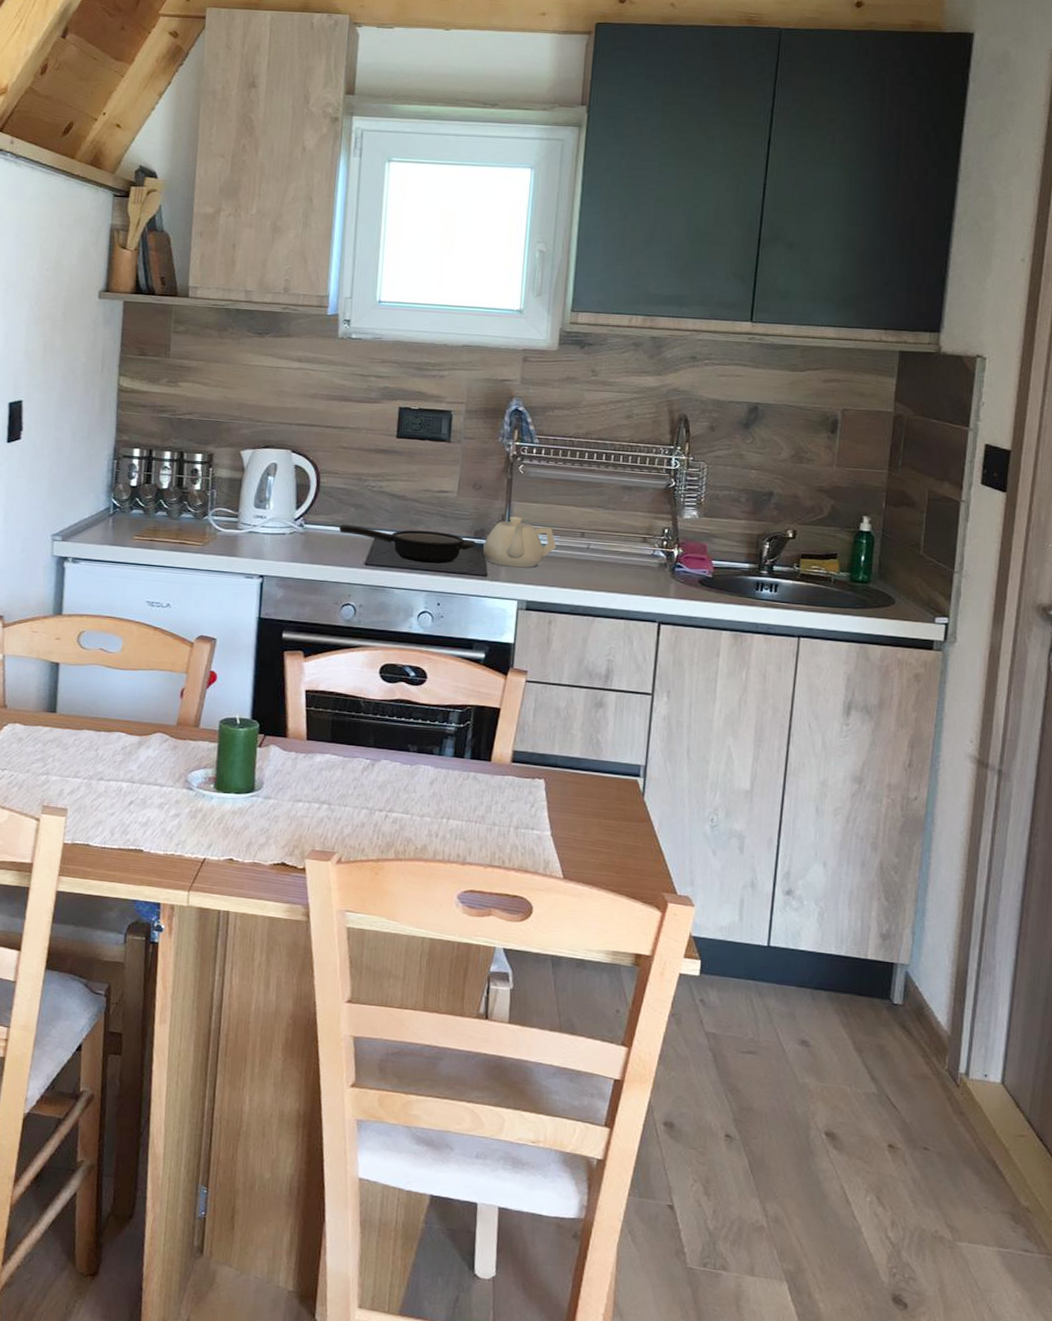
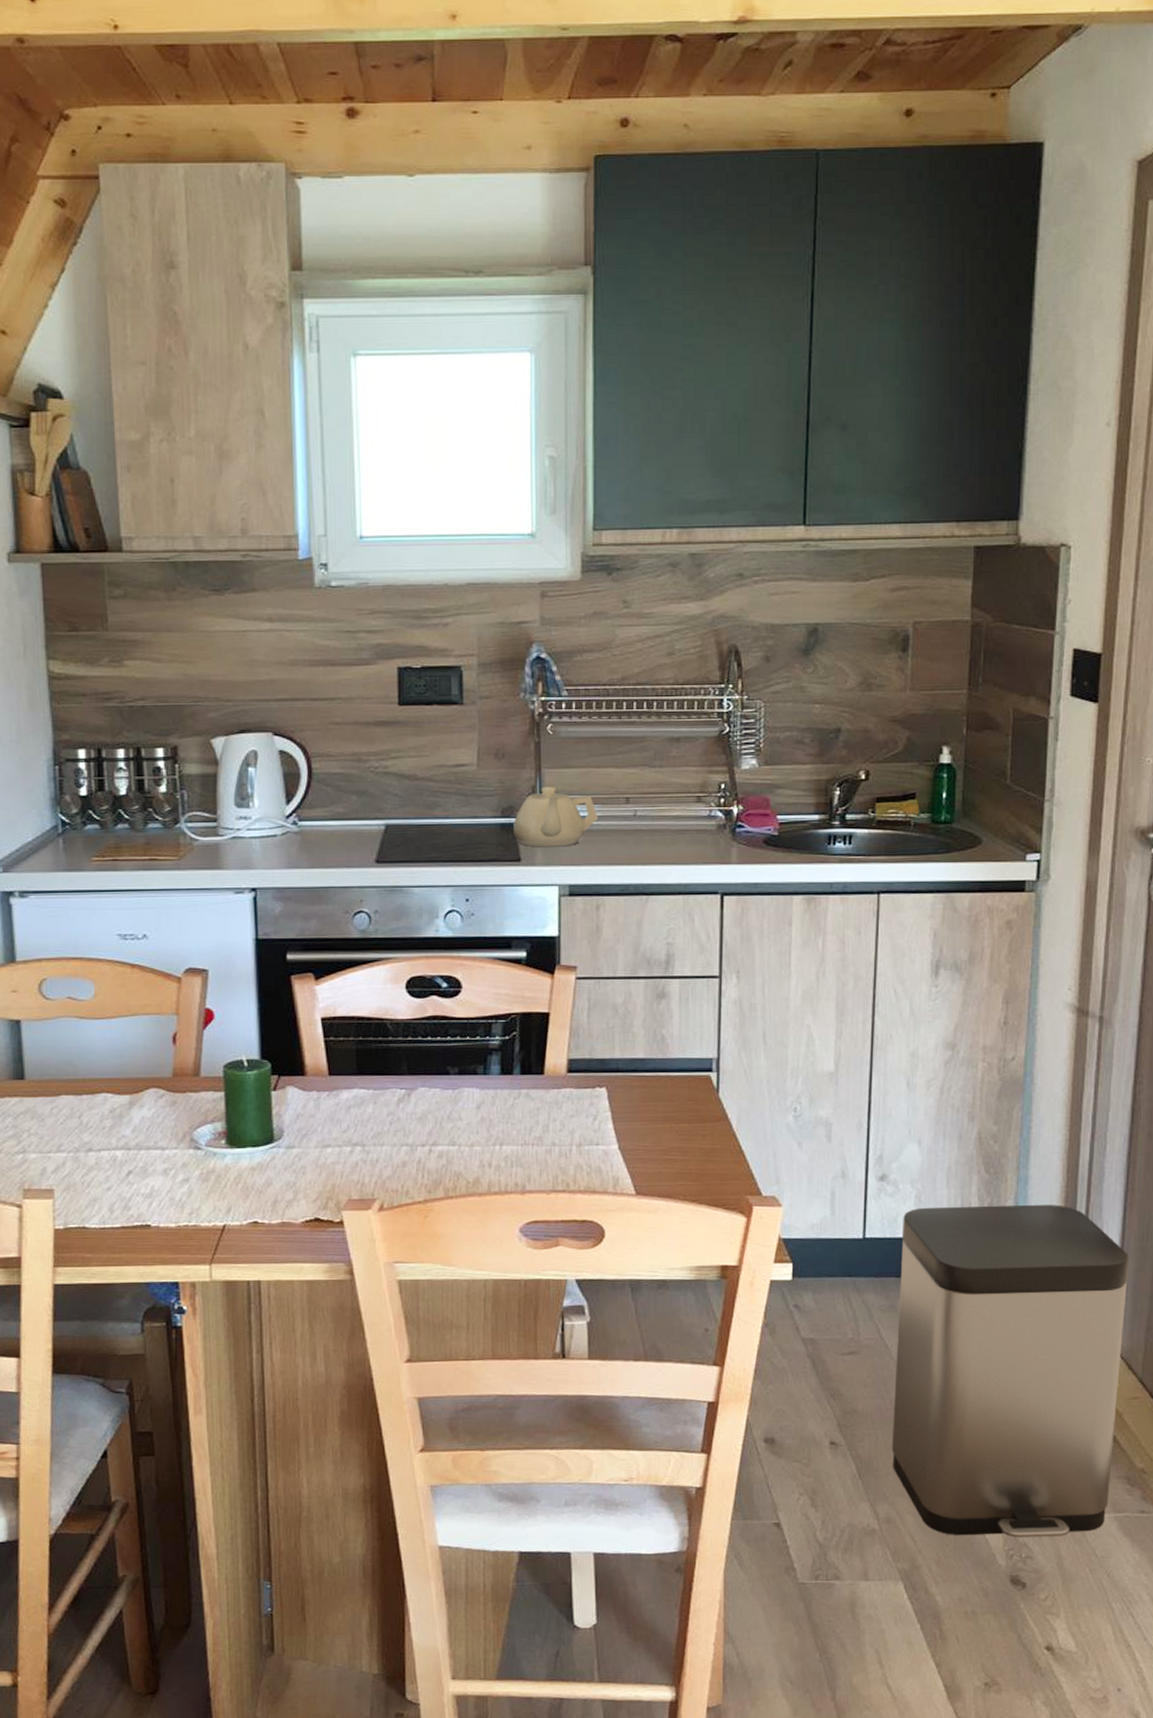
frying pan: present [338,524,476,564] -> none [340,814,504,854]
pedal bin: none [783,925,1021,1263] -> present [891,1205,1130,1538]

